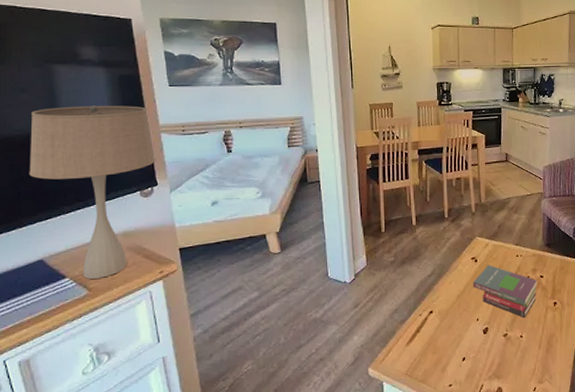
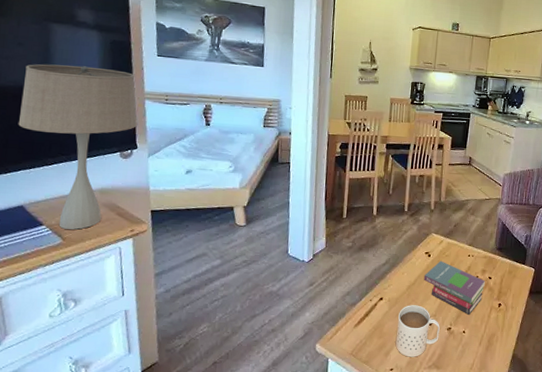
mug: none [450,314,496,370] -> present [395,305,440,357]

